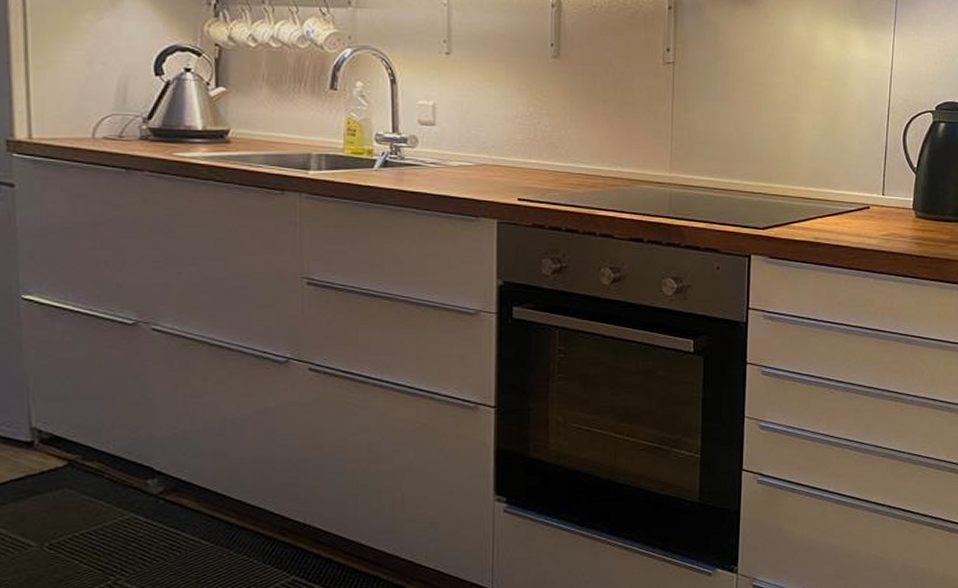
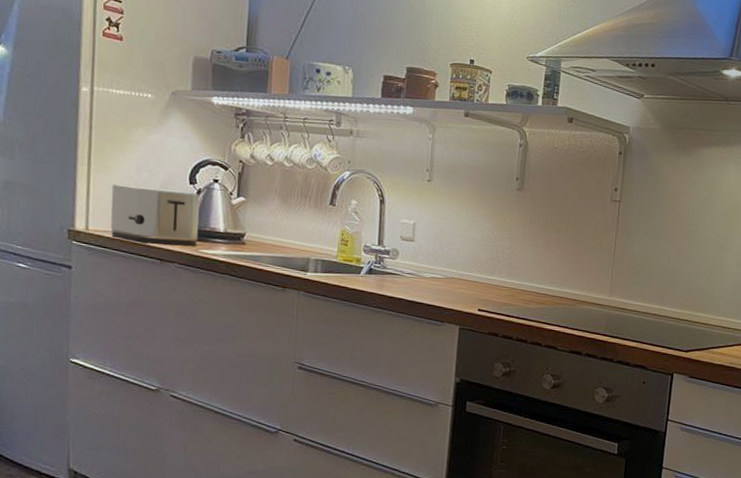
toaster: none [58,81,171,151] -> present [110,183,200,247]

